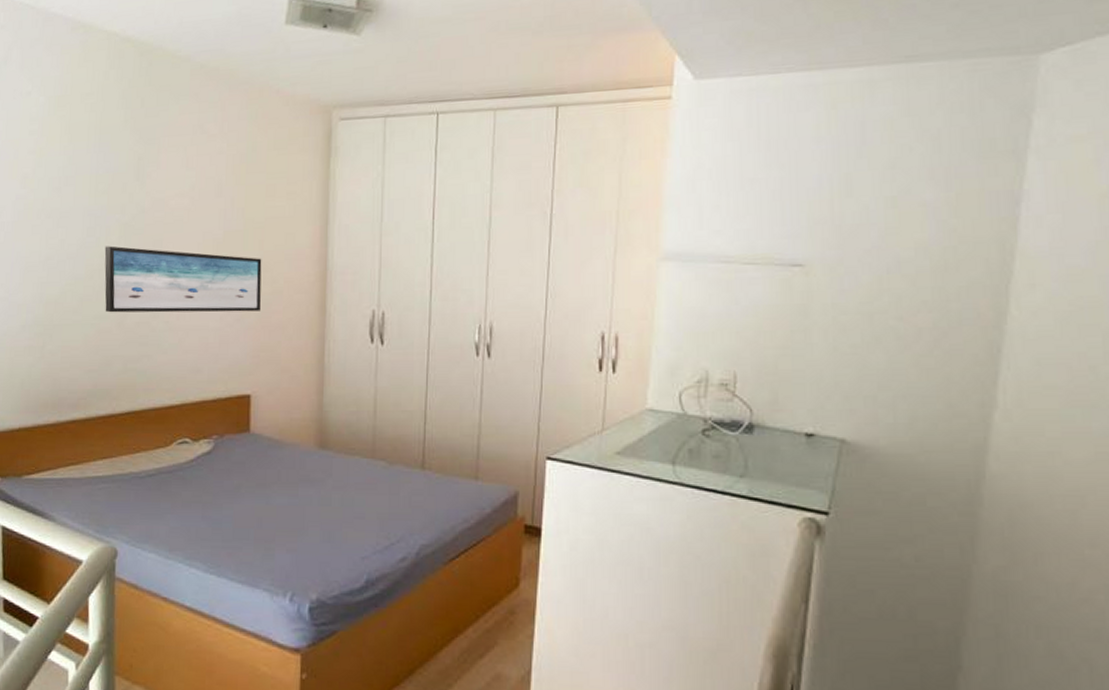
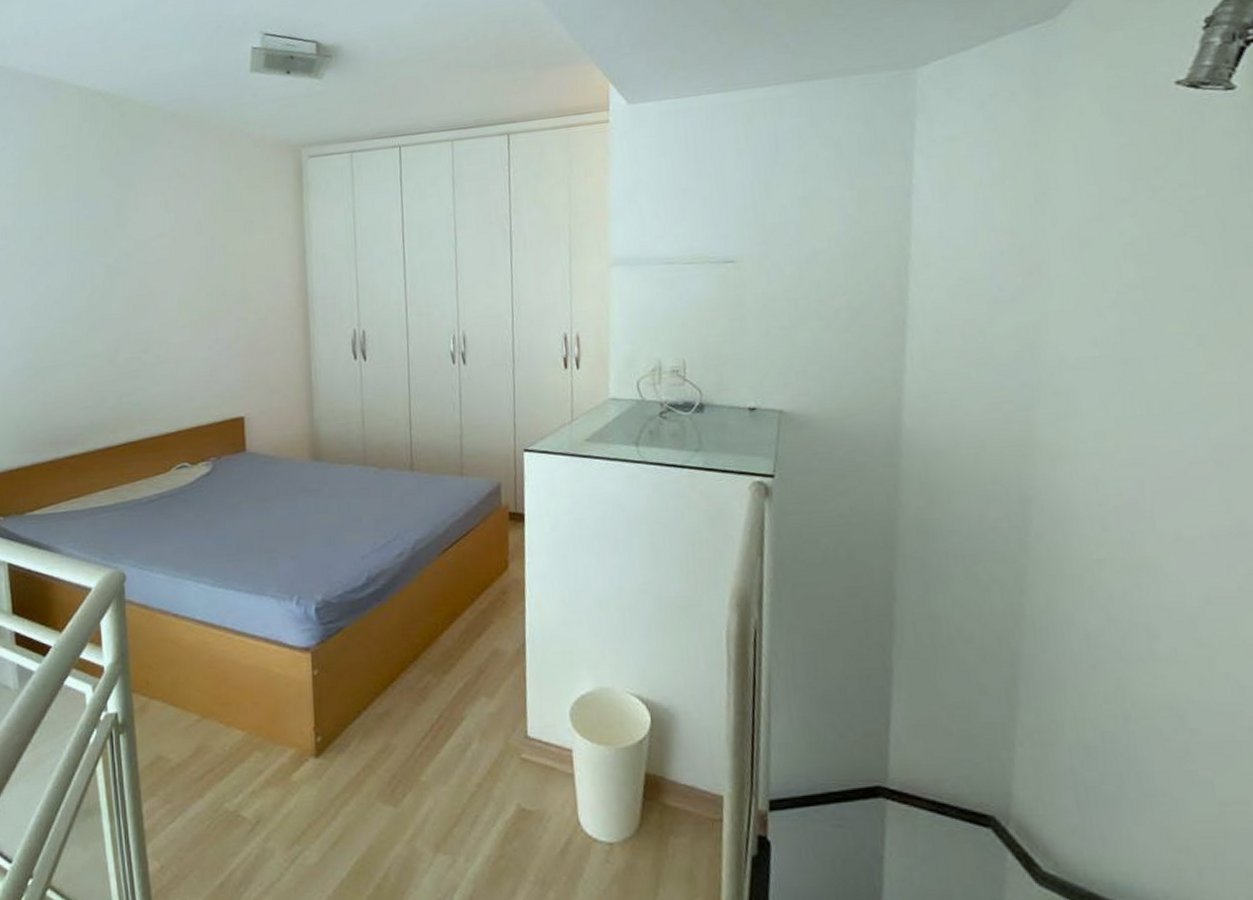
wall art: present [104,246,262,313] -> none [90,288,247,351]

